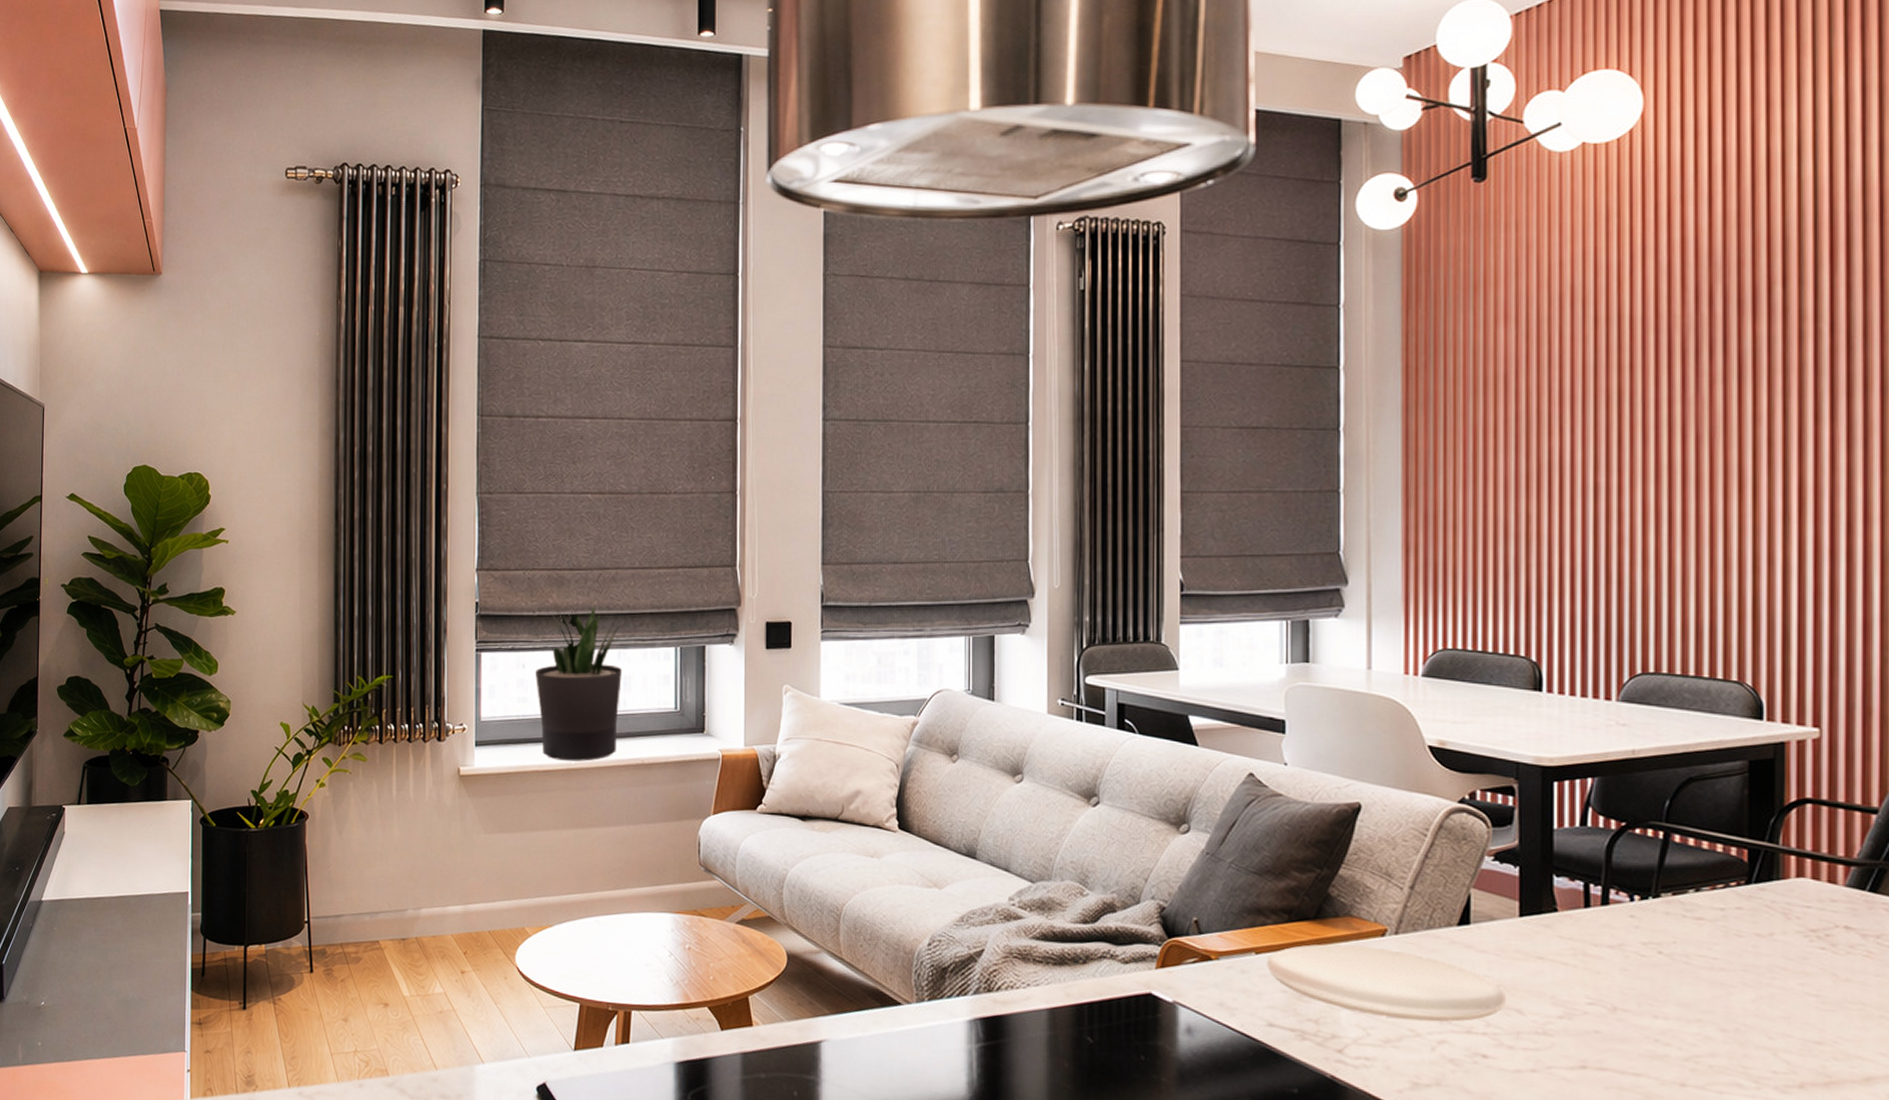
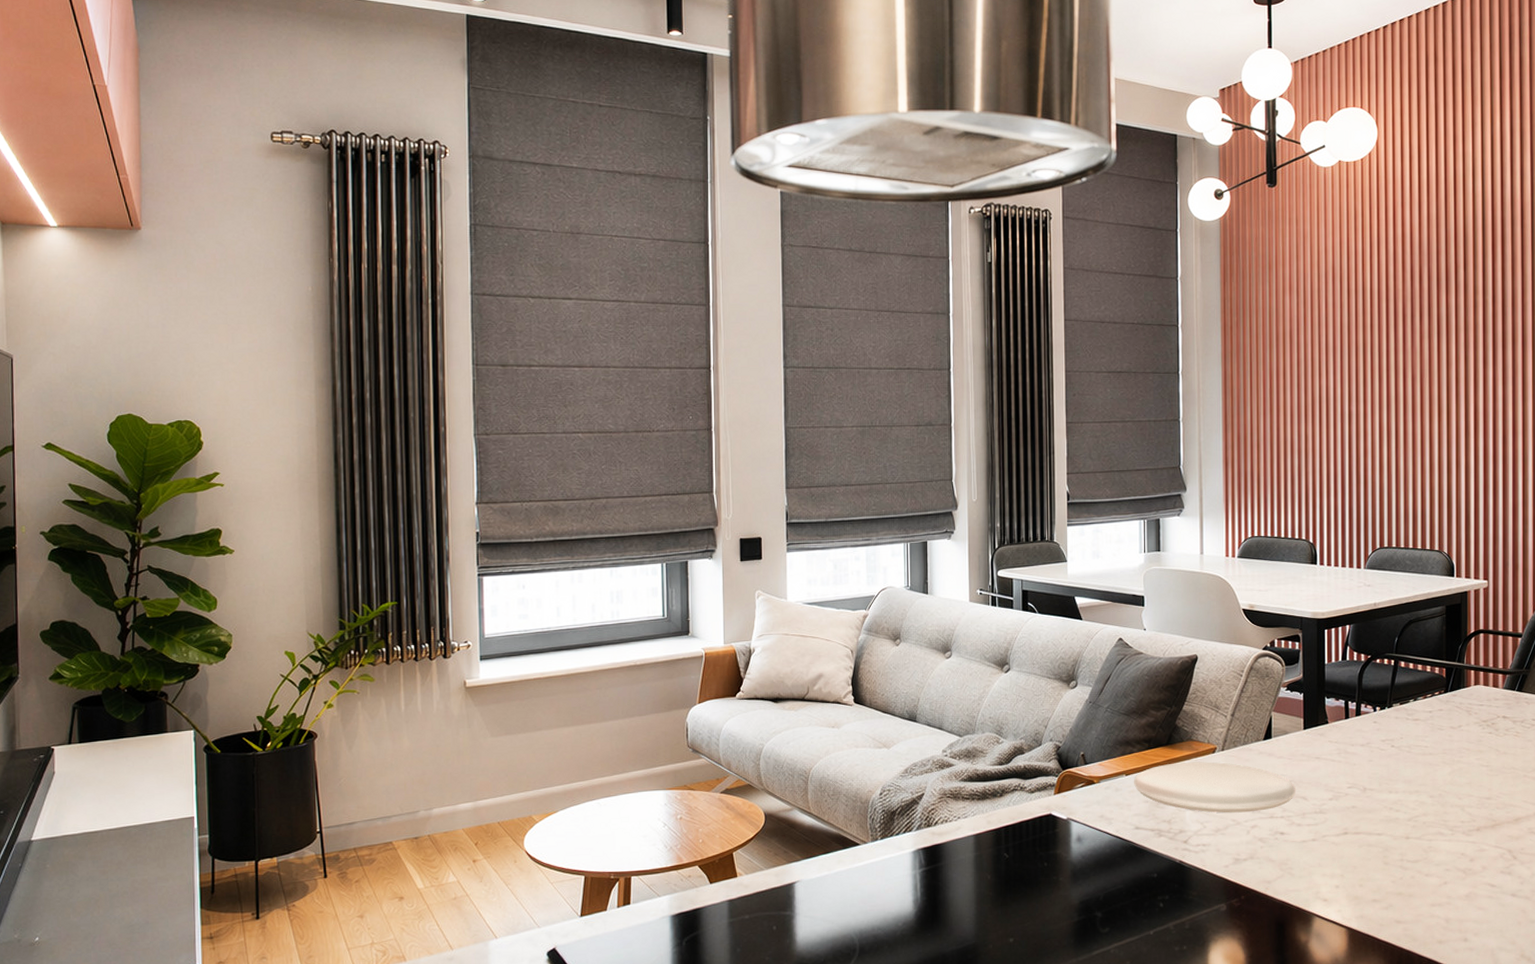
planter: present [536,605,622,762] -> none [535,530,614,668]

